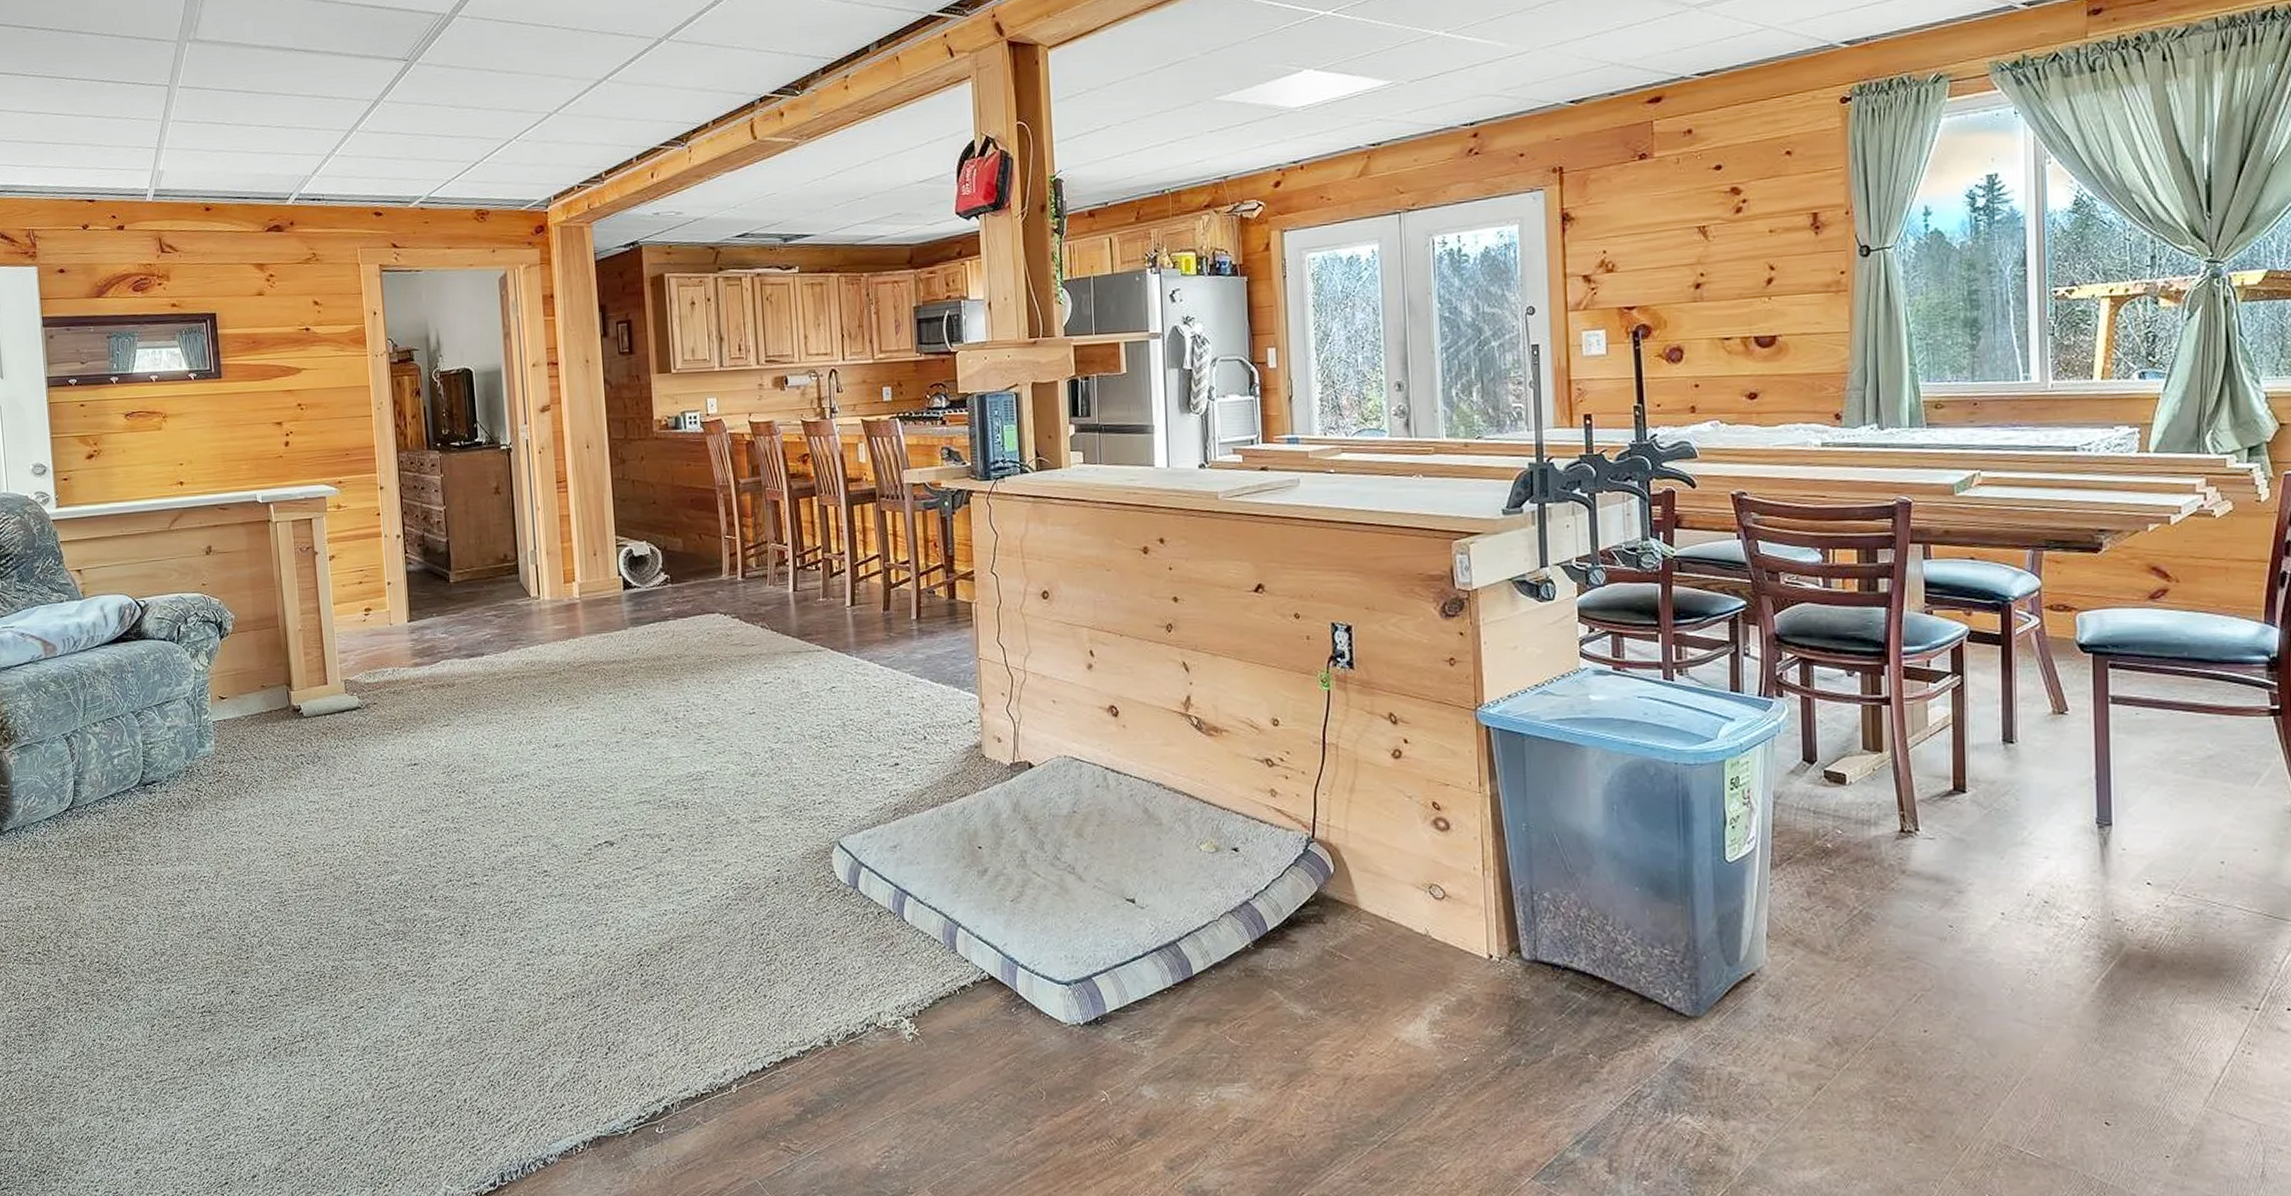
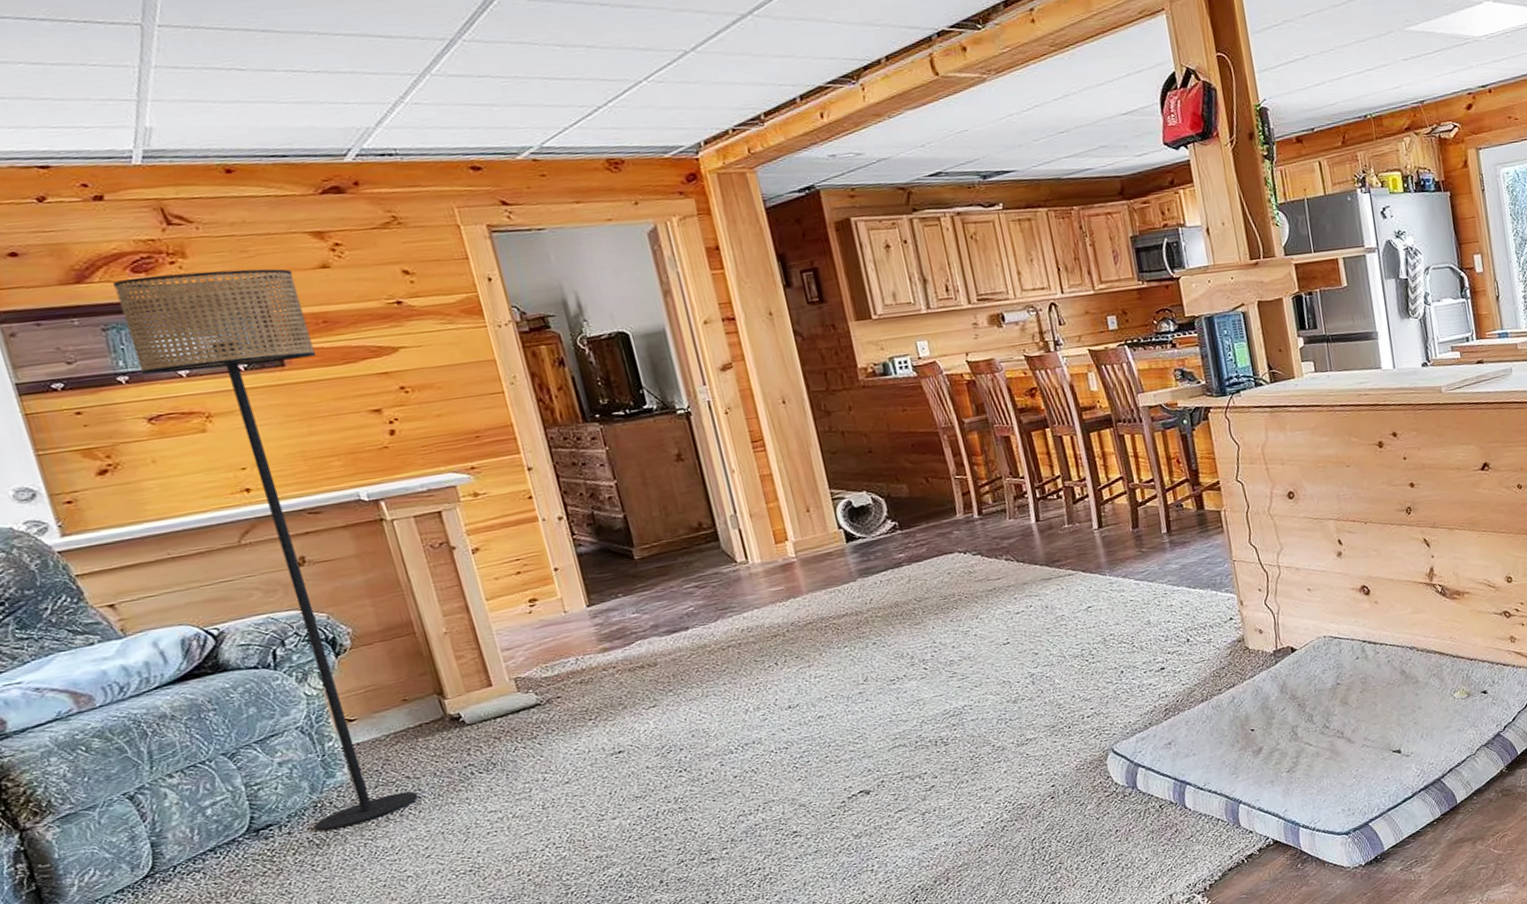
floor lamp: none [120,293,260,795] -> present [113,269,418,831]

